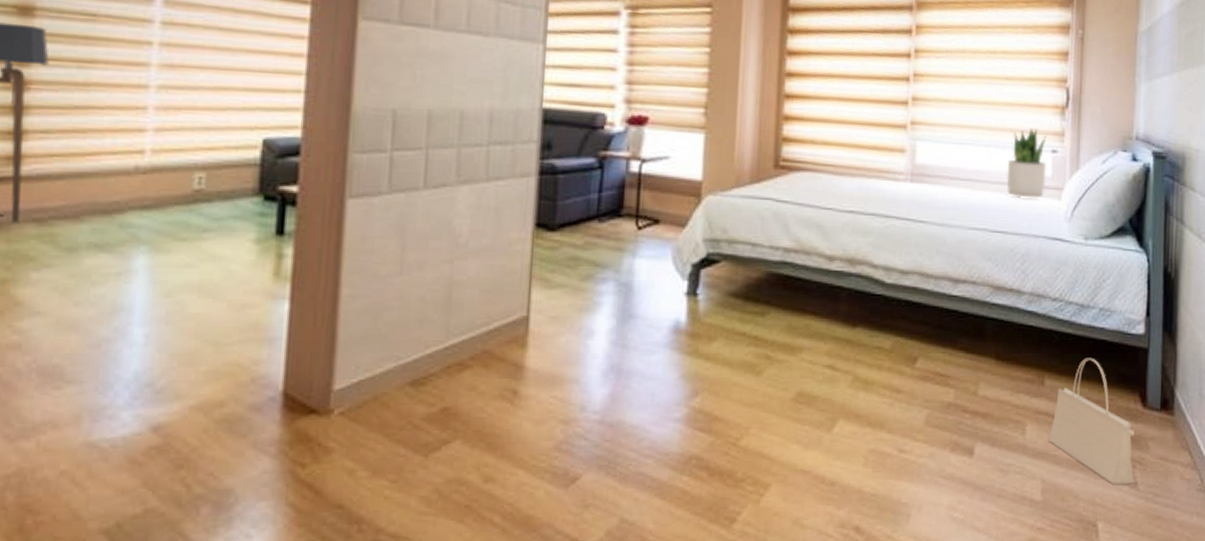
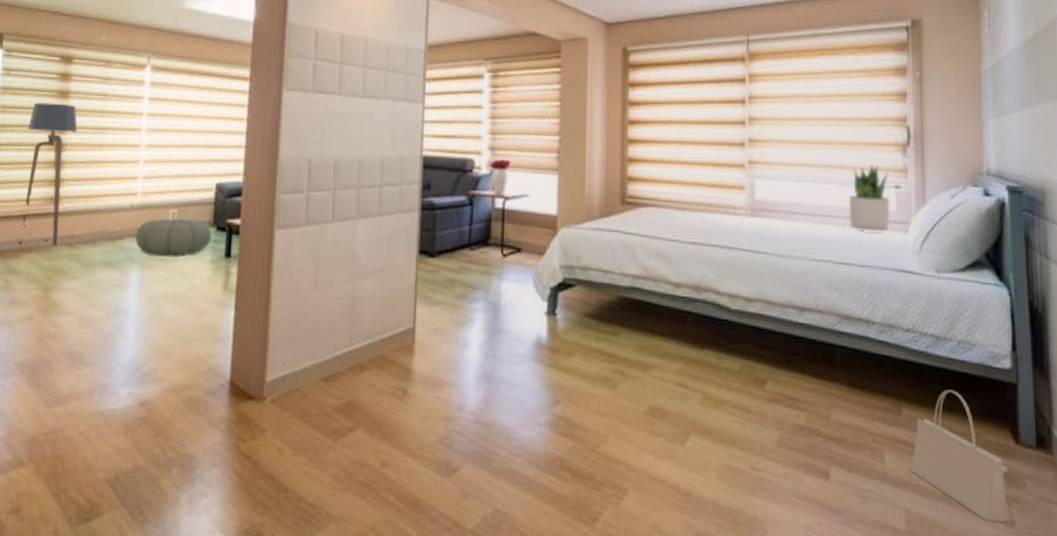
pouf: none [143,185,257,234] -> present [135,218,212,256]

